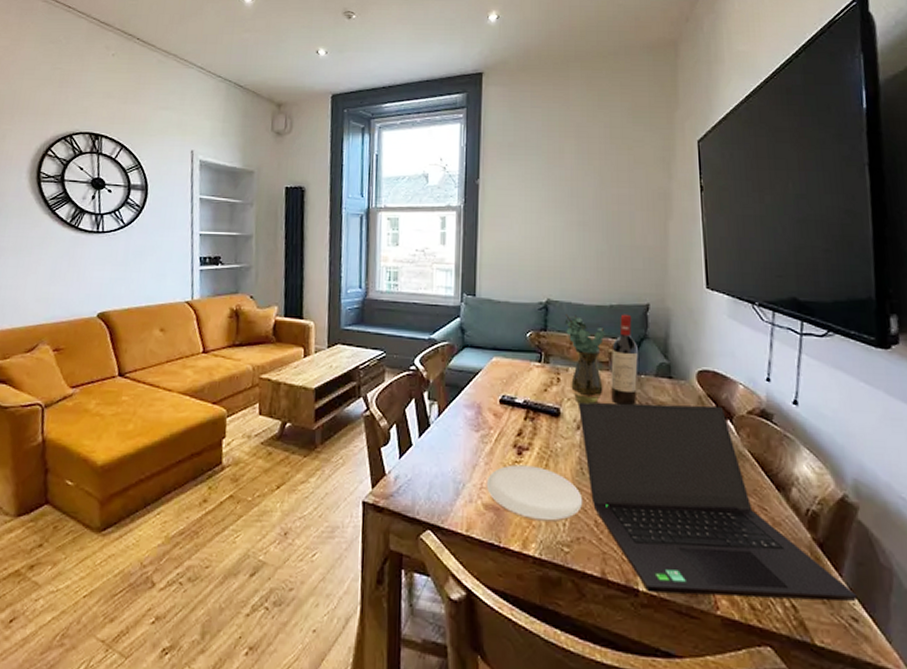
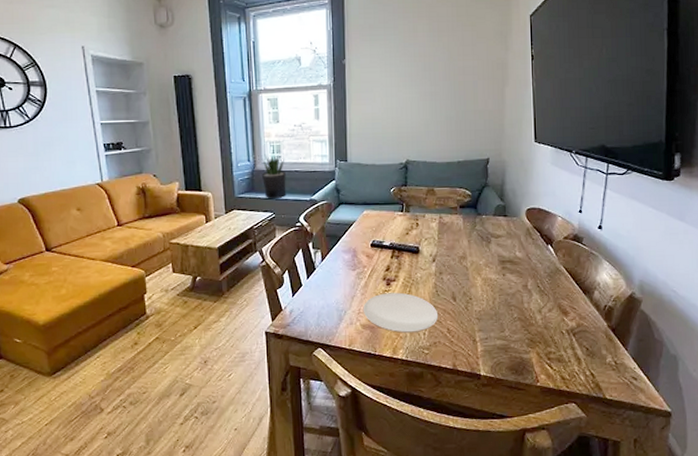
planter: none [373,281,402,335] -> present [261,154,286,199]
vase: present [564,314,605,405] -> none [421,171,454,242]
laptop: present [579,402,858,602] -> none [434,235,637,375]
wine bottle: present [611,314,638,405] -> none [459,167,480,240]

